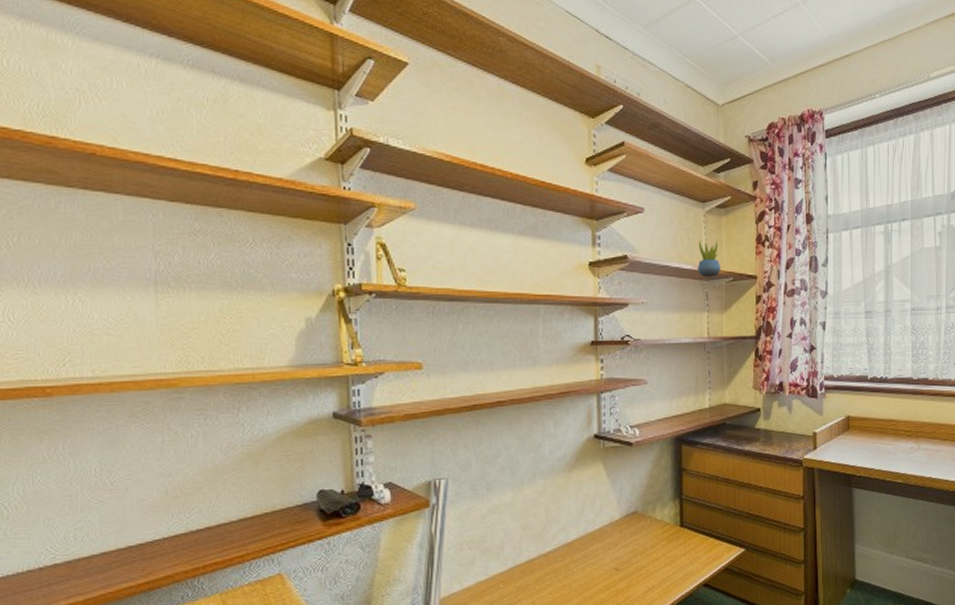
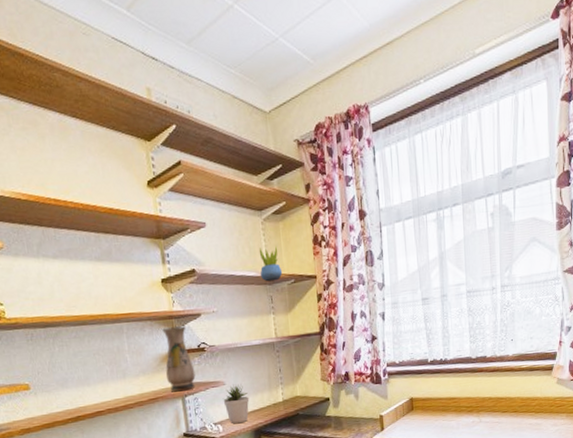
vase: none [581,315,615,387] -> present [162,326,196,392]
potted plant: none [643,384,673,429] -> present [223,384,250,424]

